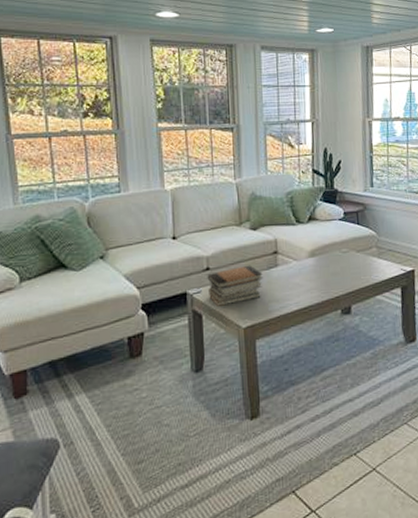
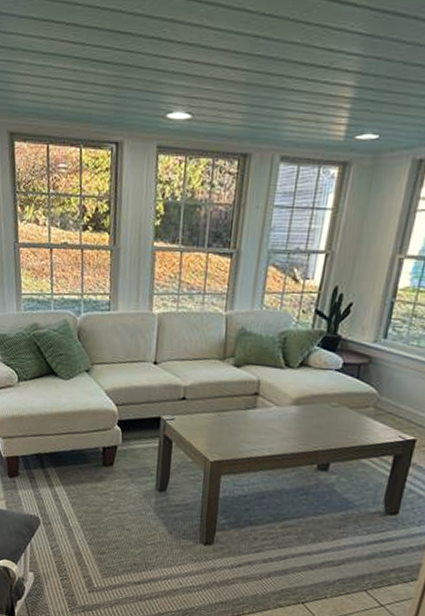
book stack: present [207,265,263,306] -> none [181,401,239,437]

